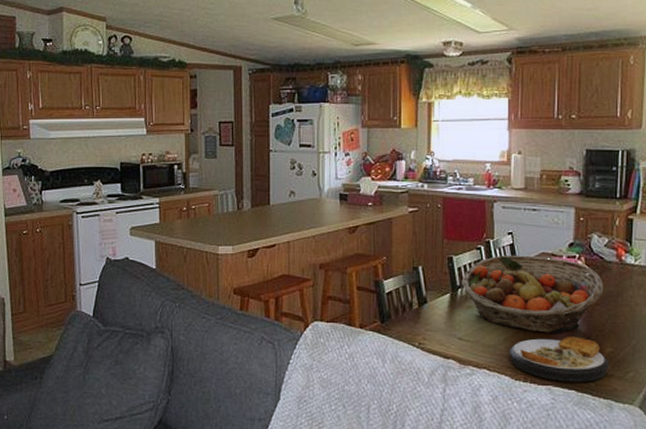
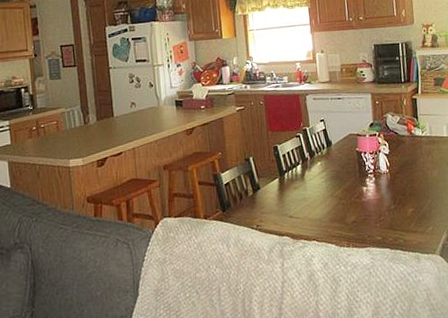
fruit basket: present [461,255,604,333] -> none [286,137,401,203]
plate: present [509,336,610,383] -> none [332,202,413,243]

